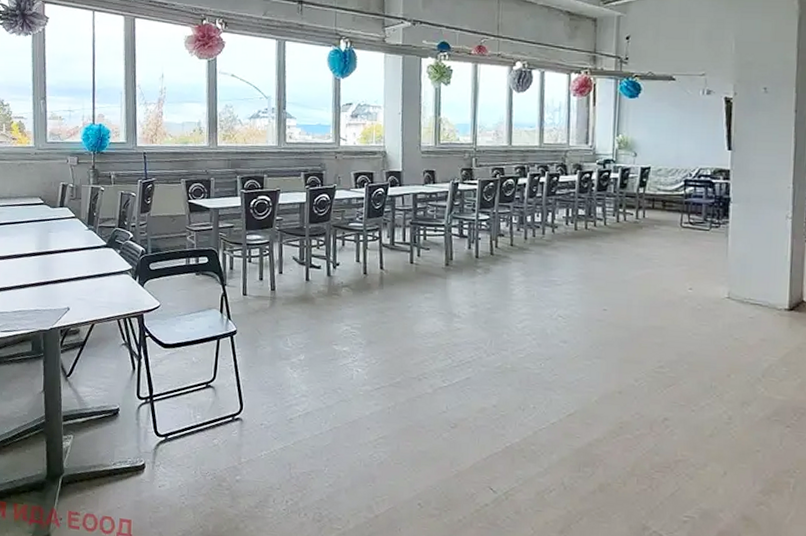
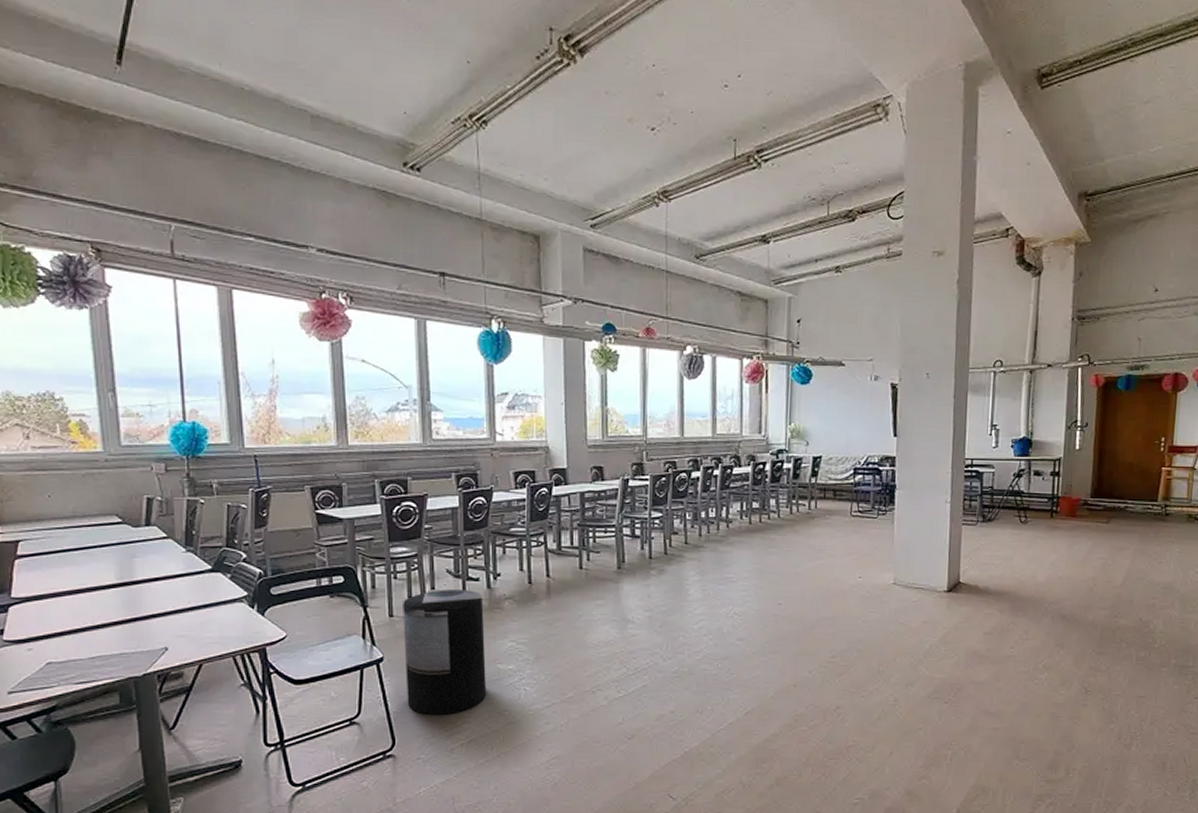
trash can: none [254,274,324,387] -> present [403,590,487,715]

